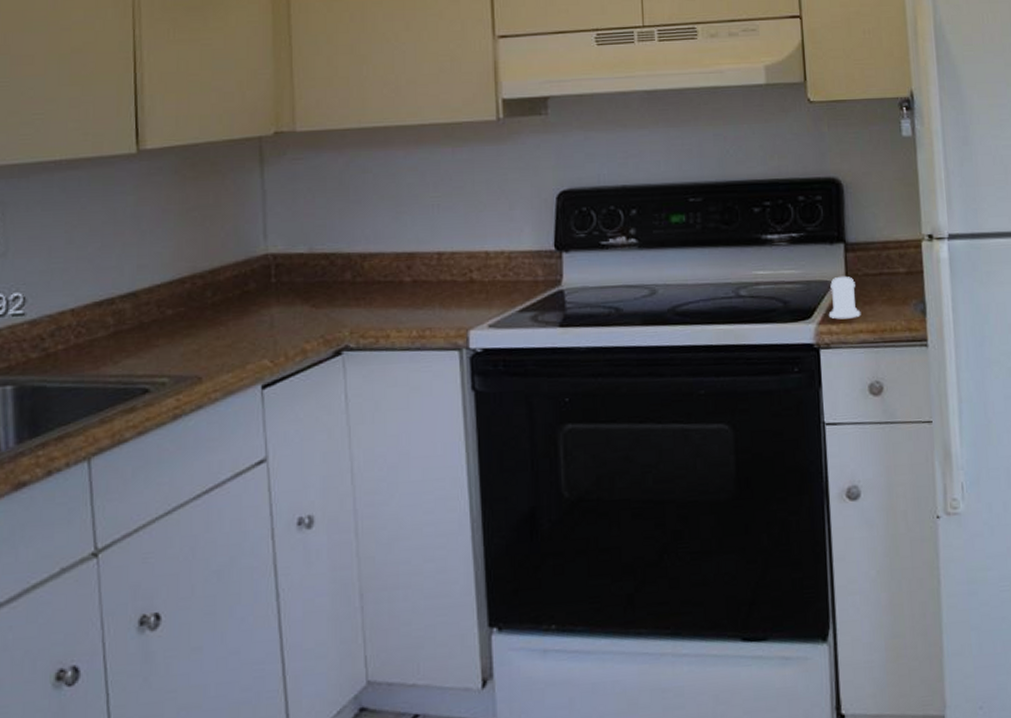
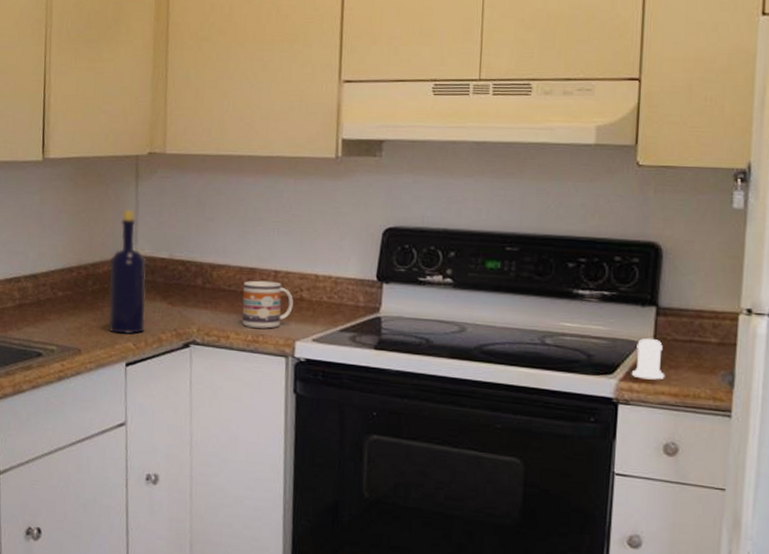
bottle: none [232,200,284,351] -> present [108,209,146,334]
mug: none [402,264,463,322] -> present [242,280,294,329]

